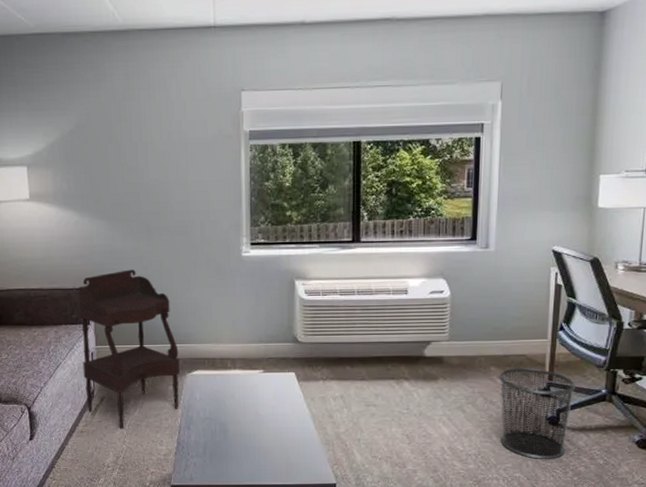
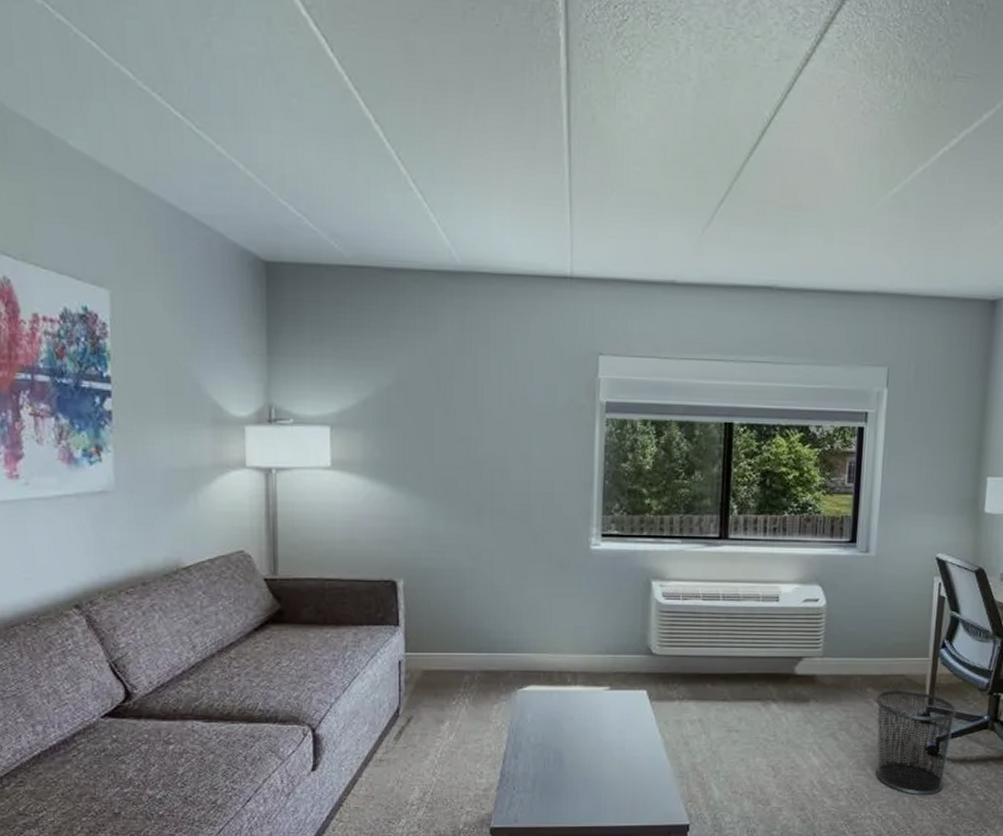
side table: present [78,269,180,430] -> none [386,559,509,758]

